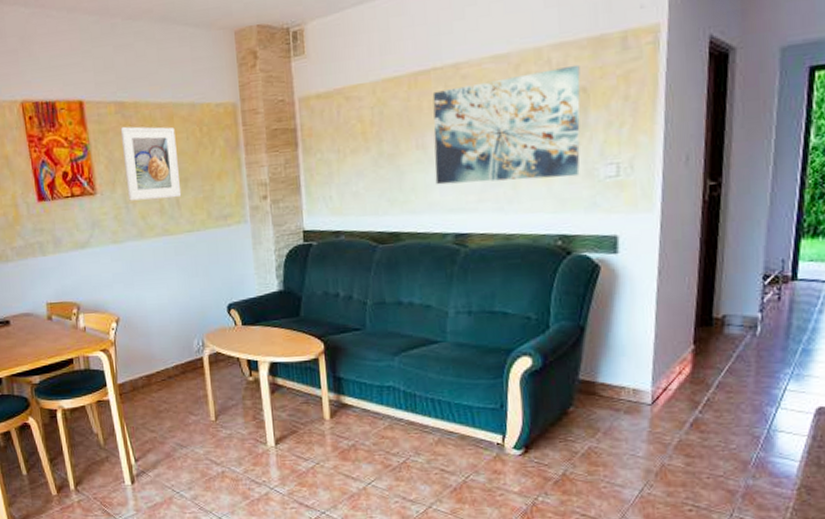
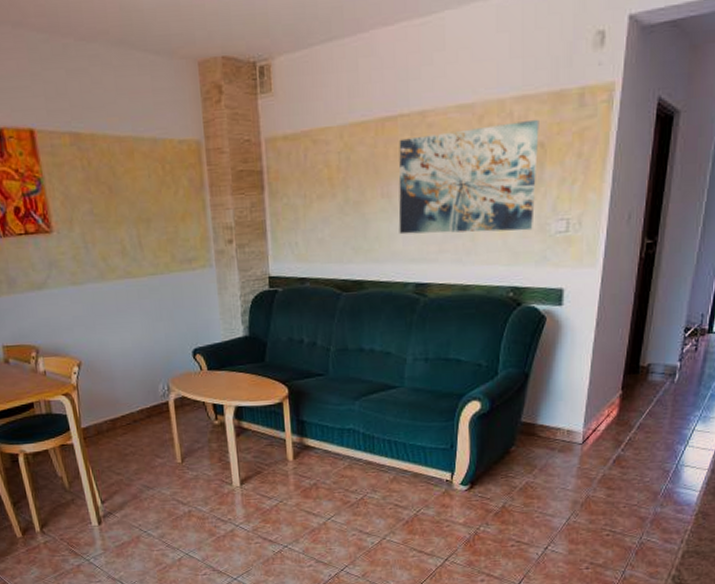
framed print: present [120,126,182,201] -> none [76,160,144,241]

